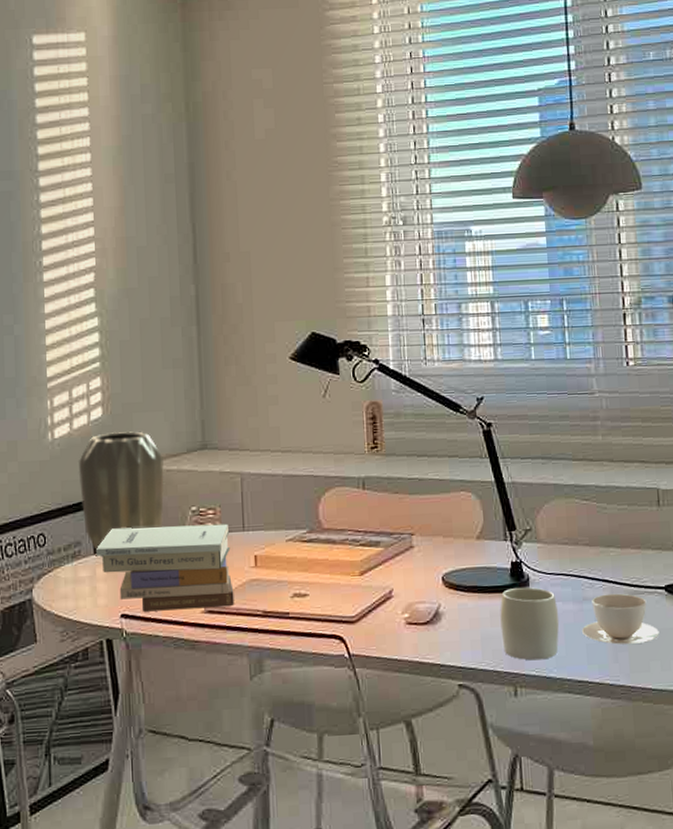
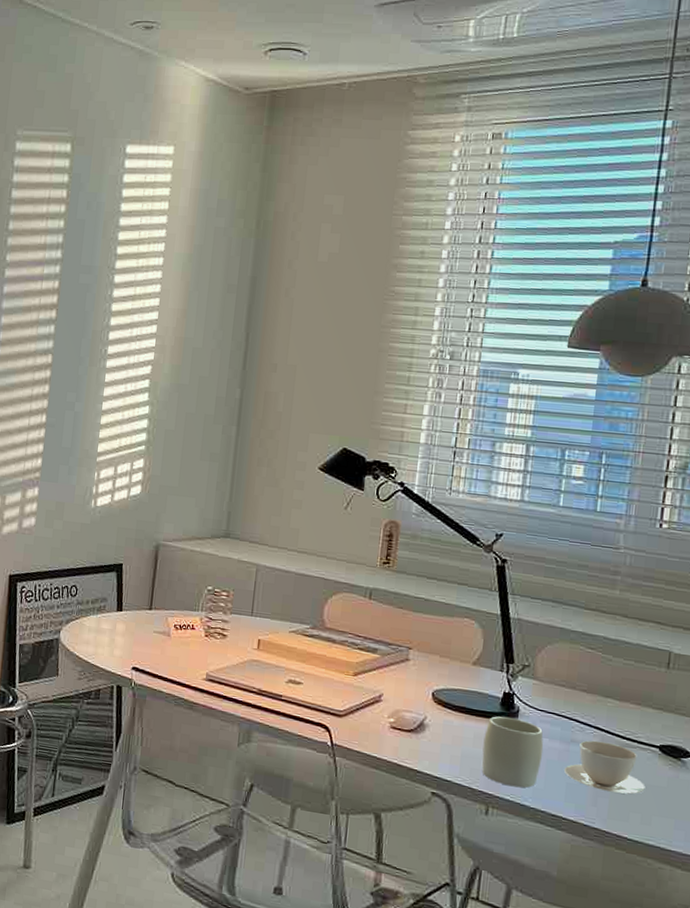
vase: present [78,431,165,556] -> none [112,508,189,614]
books: present [95,523,234,612] -> none [118,592,239,679]

